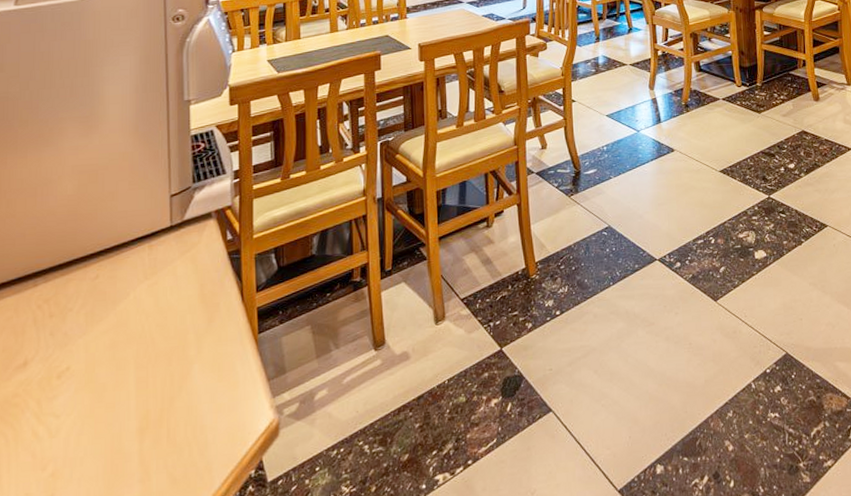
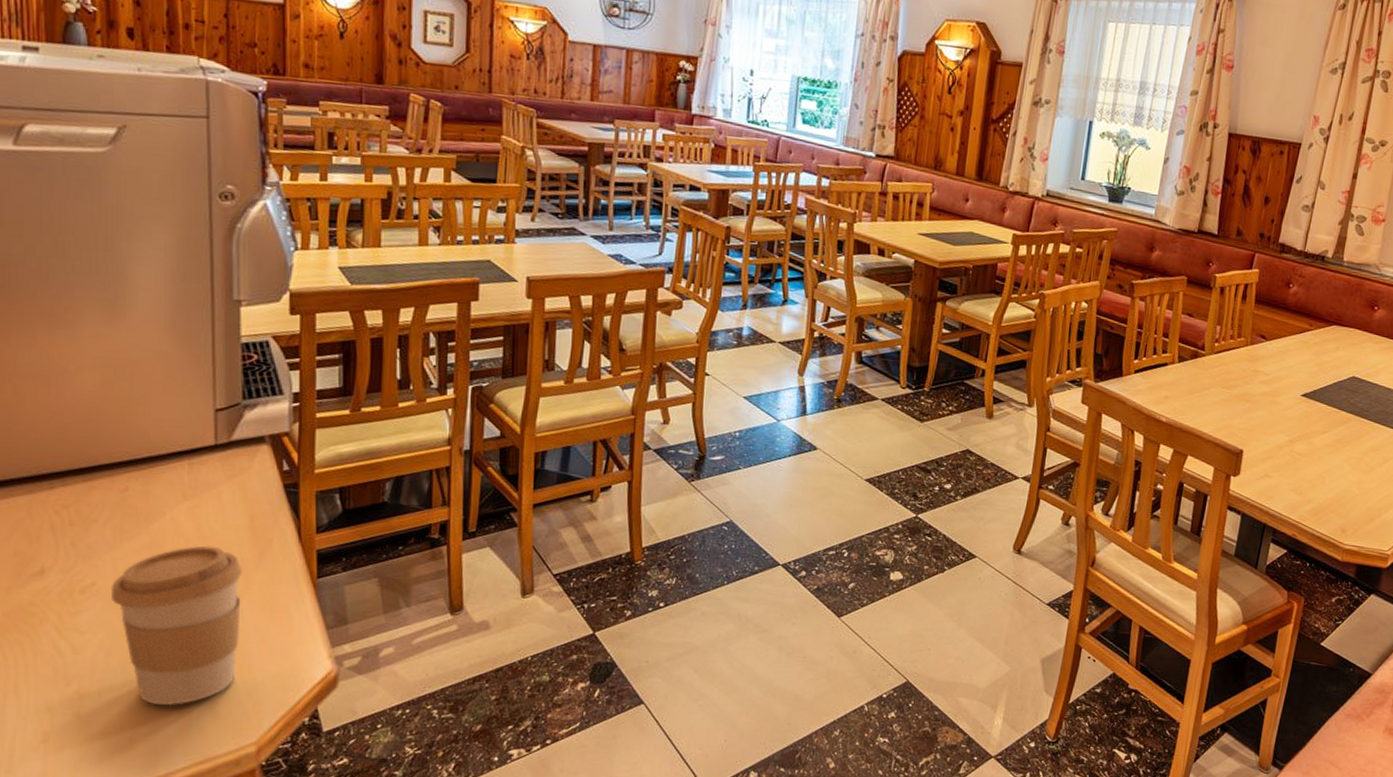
coffee cup: none [82,317,195,478] -> present [110,545,243,706]

